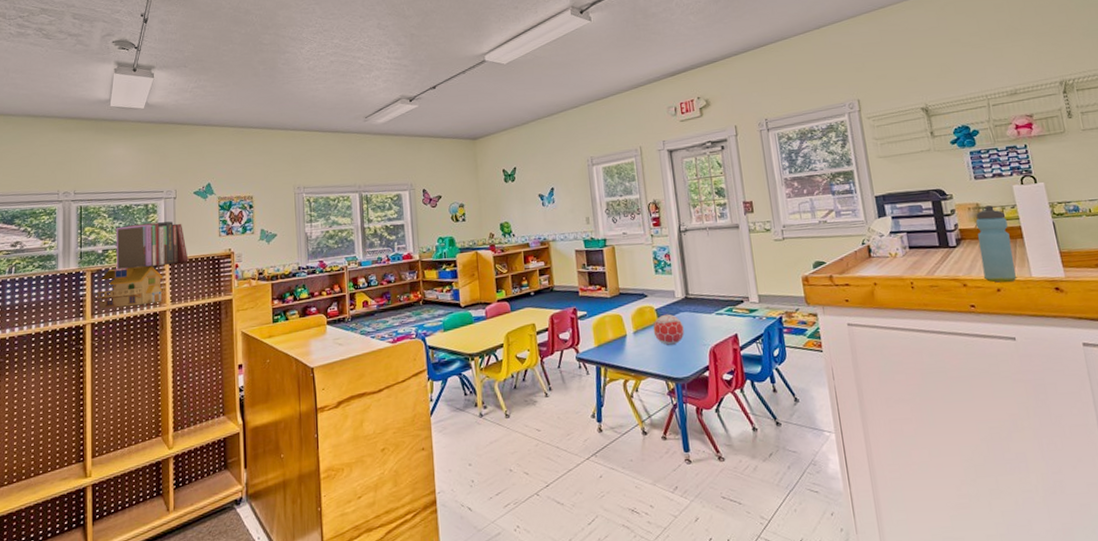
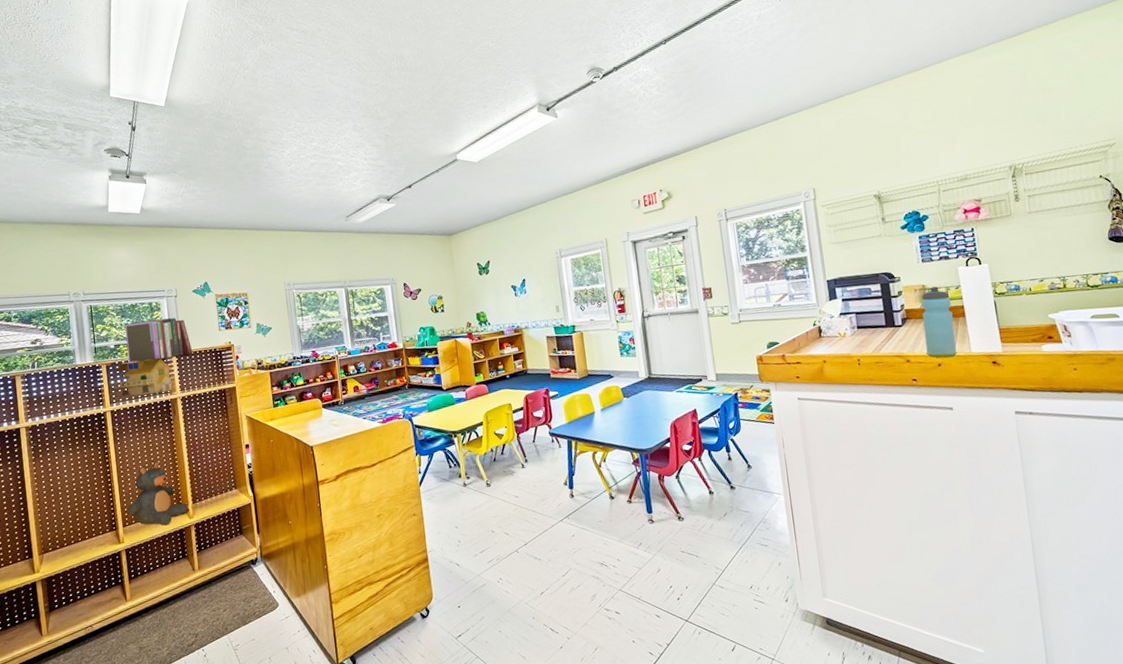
stuffed animal: none [99,381,170,457] -> present [127,461,190,526]
toy ball: present [653,314,684,346] -> none [619,392,648,421]

